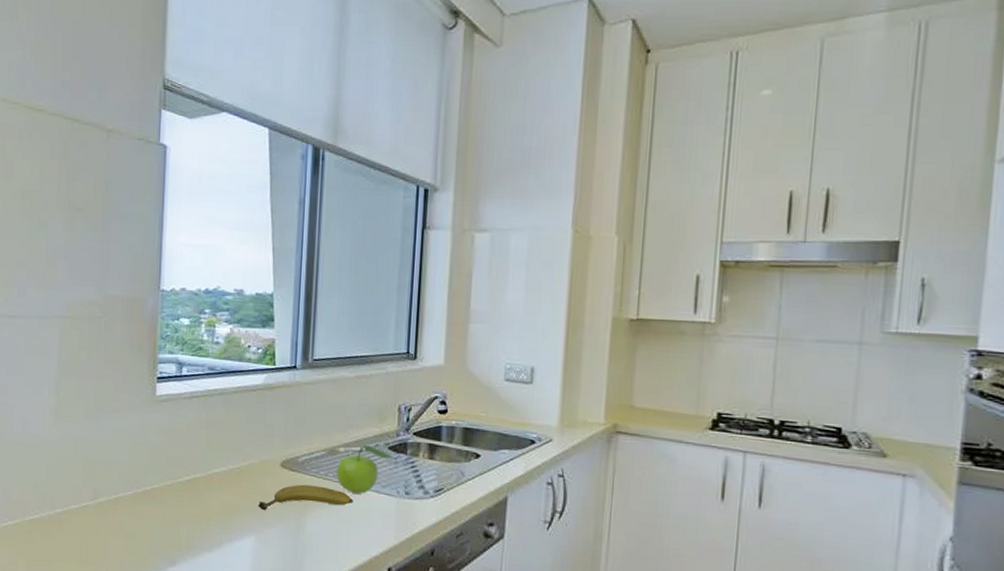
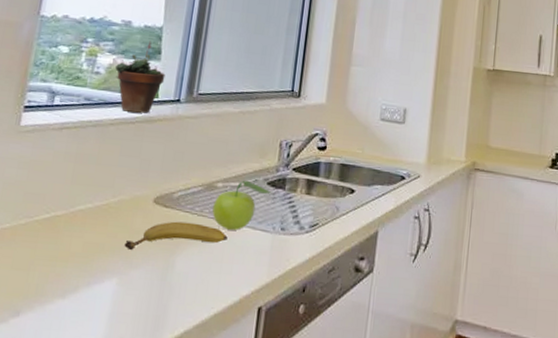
succulent plant: none [233,308,280,381] -> present [115,41,165,114]

